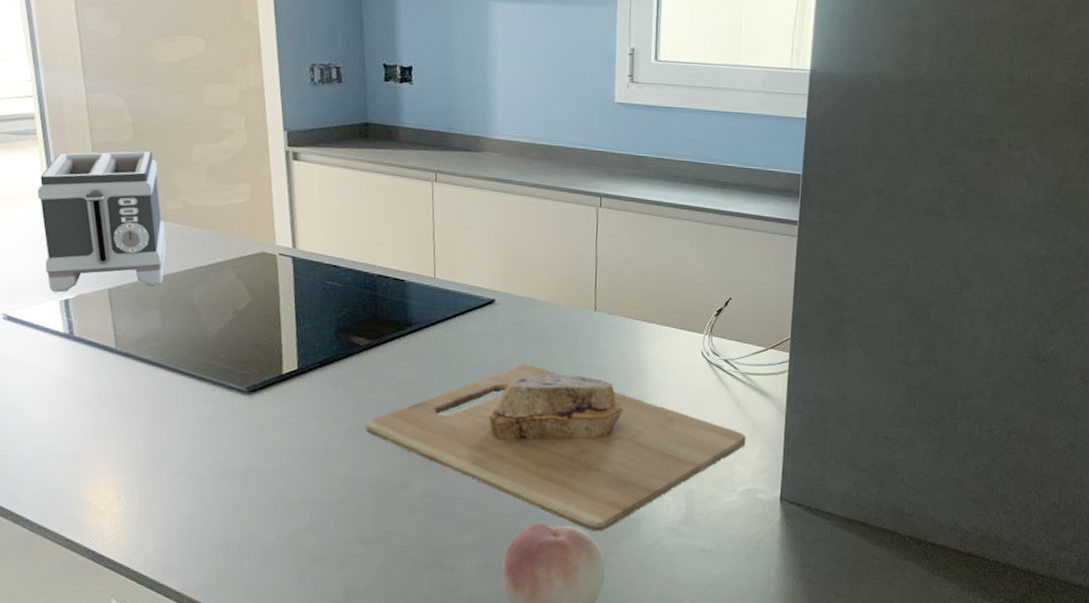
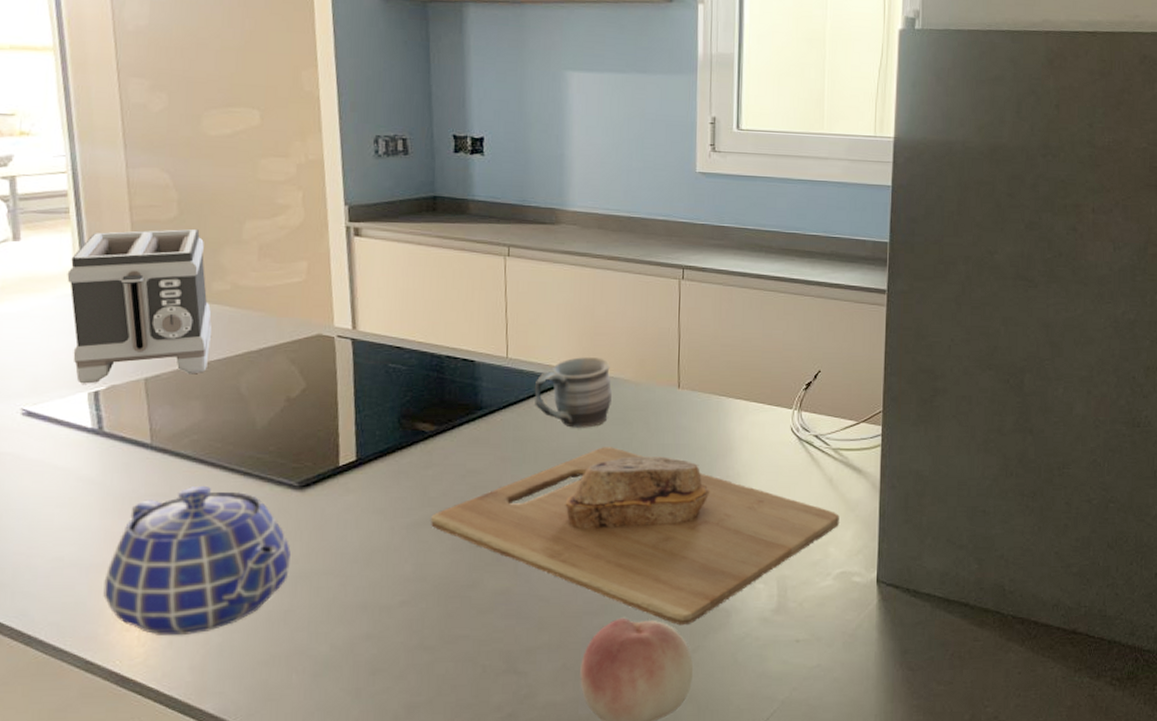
teapot: none [79,387,242,521] -> present [103,485,292,636]
mug: none [460,279,532,346] -> present [534,357,612,428]

